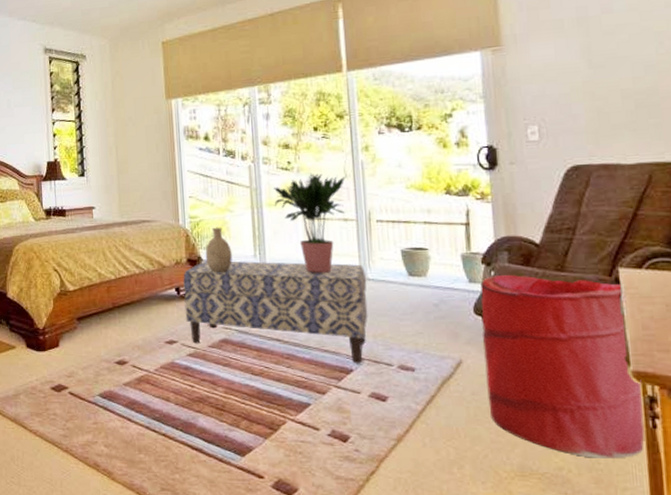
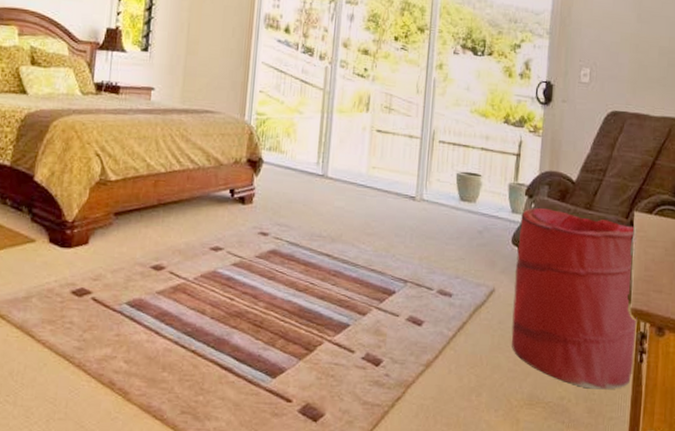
bench: present [183,260,368,364] -> none [236,162,422,286]
decorative vase: present [205,227,232,273] -> none [266,127,295,178]
potted plant: present [274,172,346,273] -> none [344,83,417,189]

